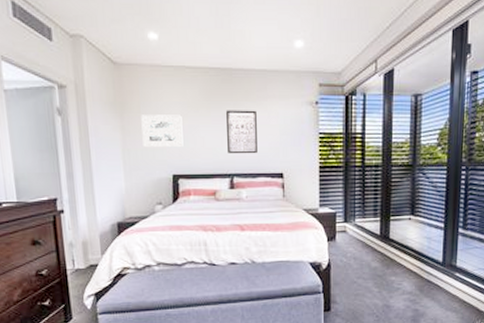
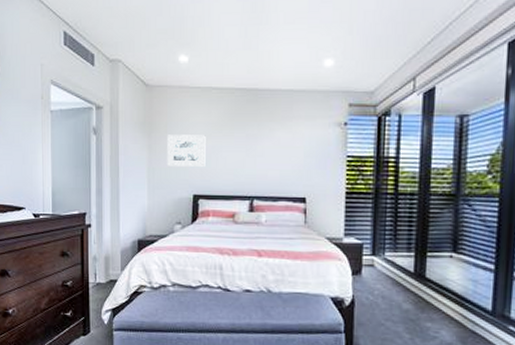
wall art: present [226,110,257,154] -> none [249,131,281,177]

